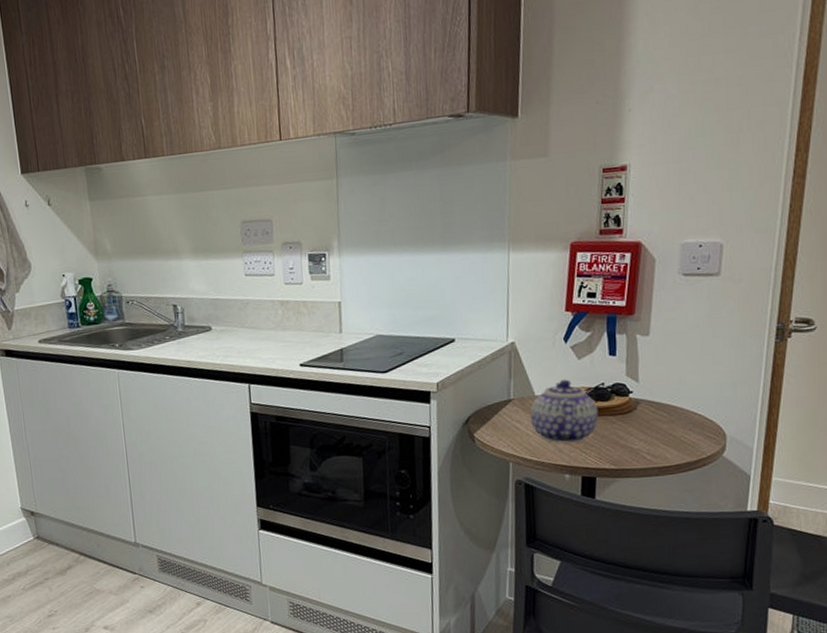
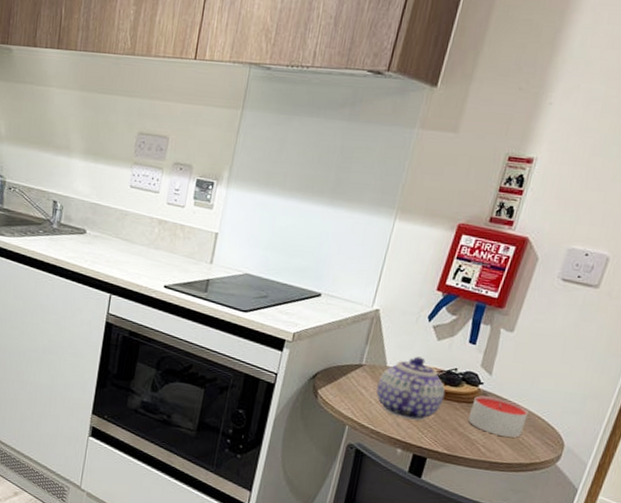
candle: none [626,402,684,440] -> present [467,395,529,438]

